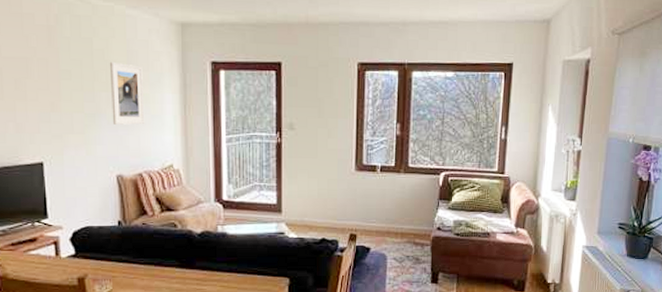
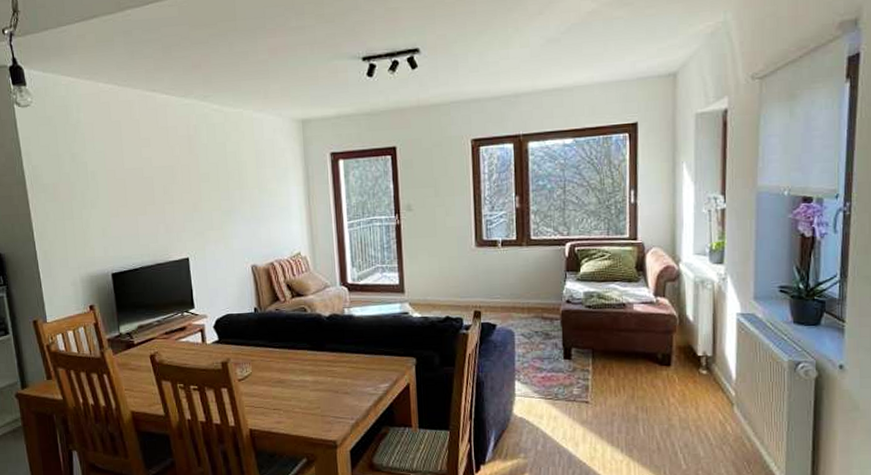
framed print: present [109,61,145,125] -> none [241,161,274,219]

